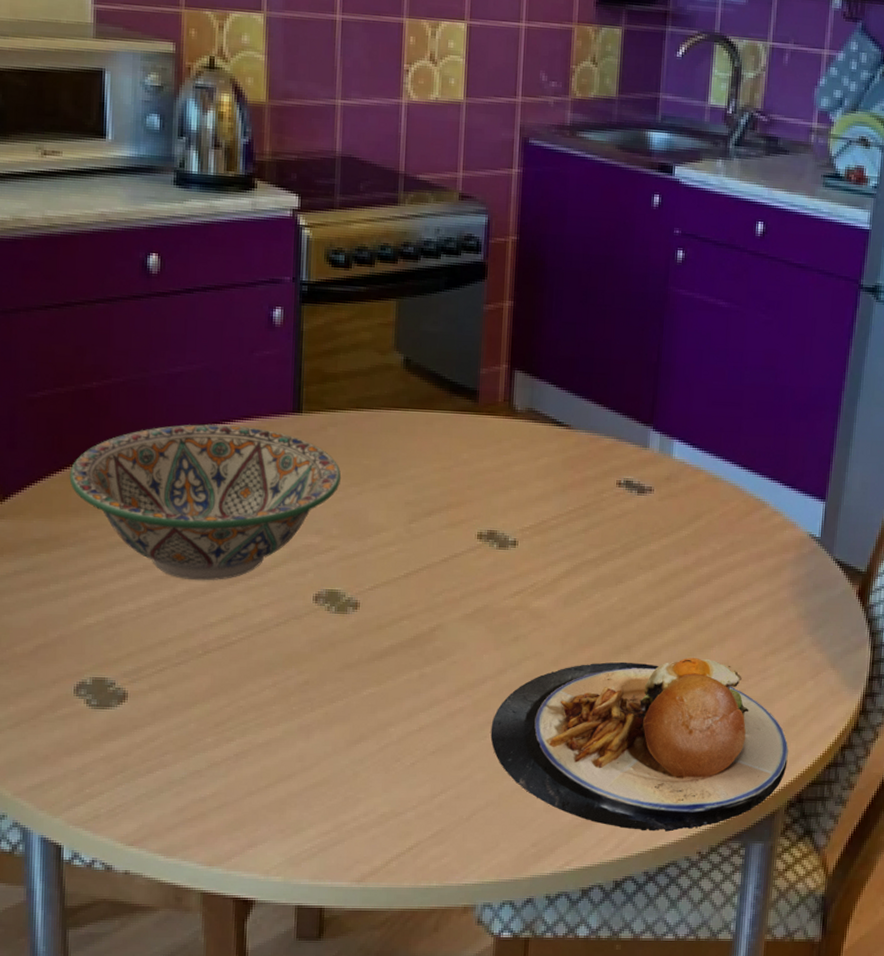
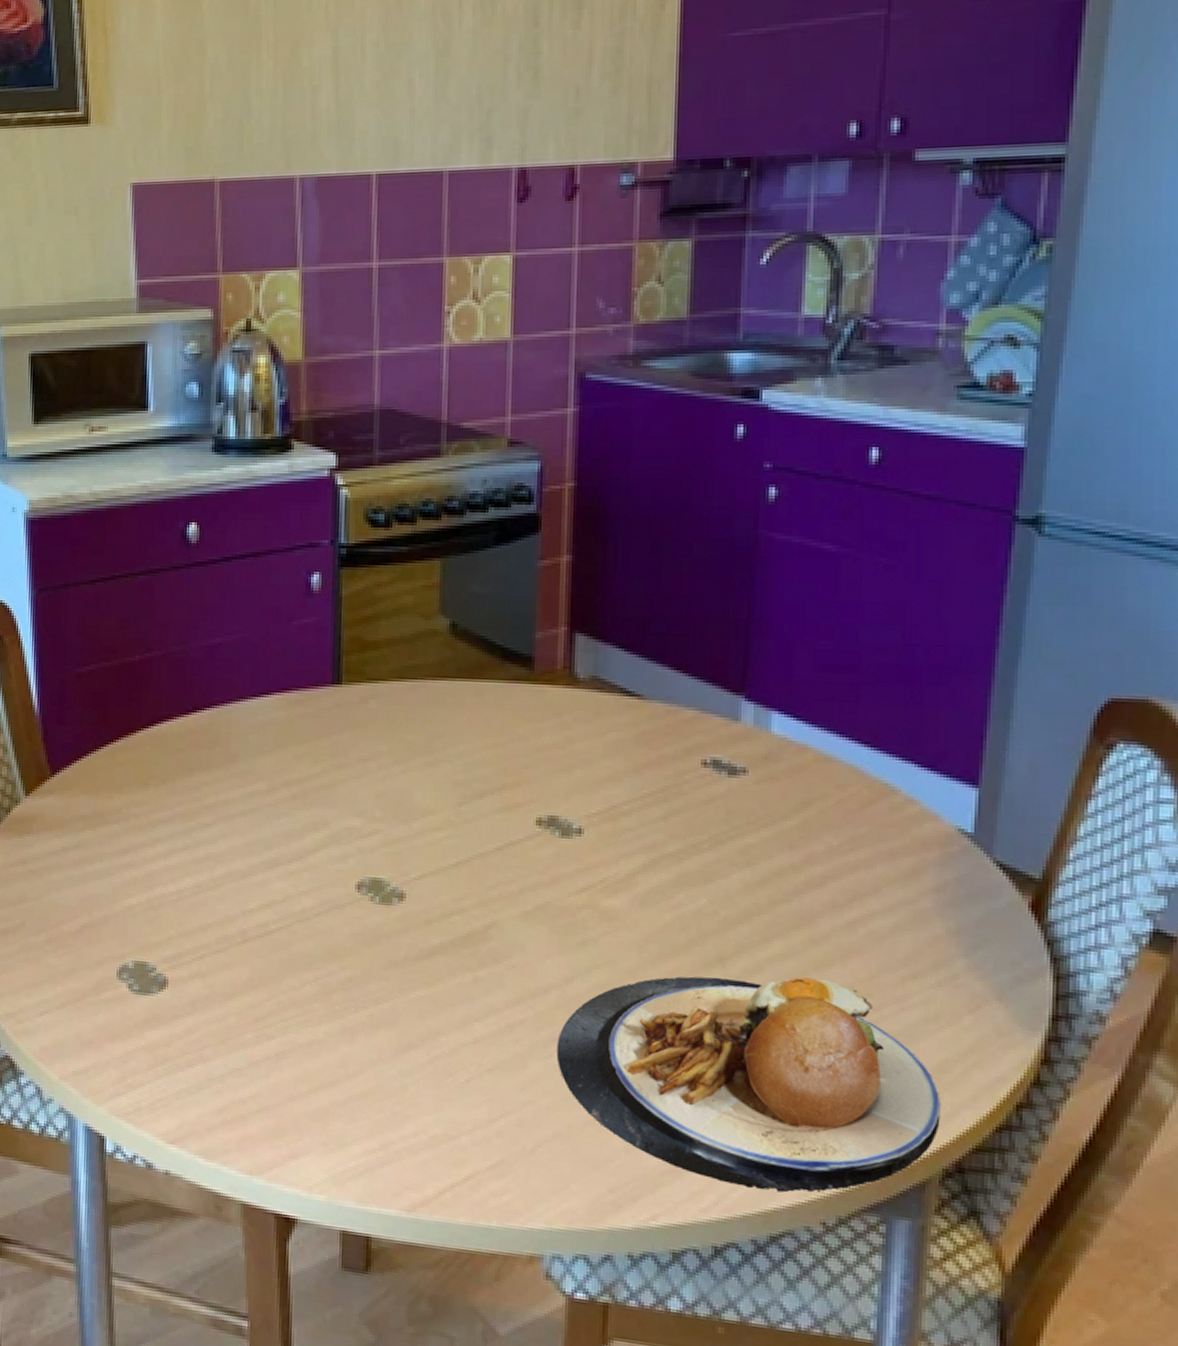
decorative bowl: present [69,424,342,581] -> none [113,697,384,864]

